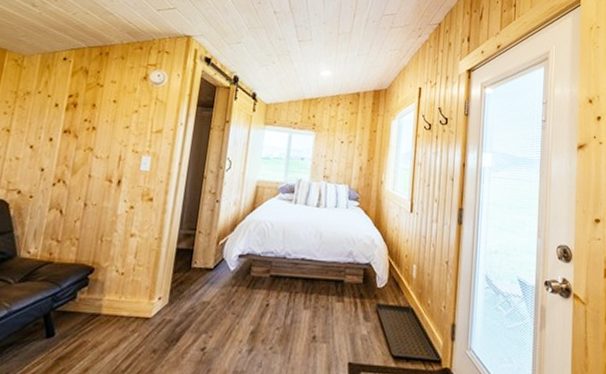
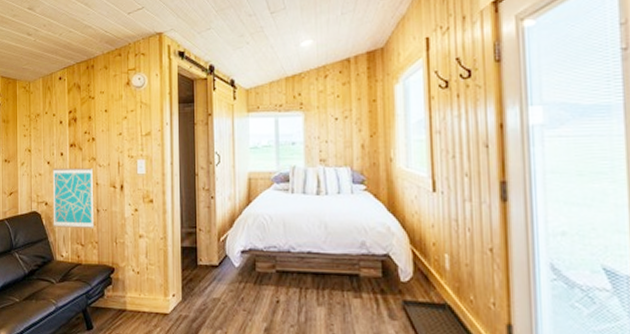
wall art: none [23,153,89,223] -> present [52,167,94,228]

